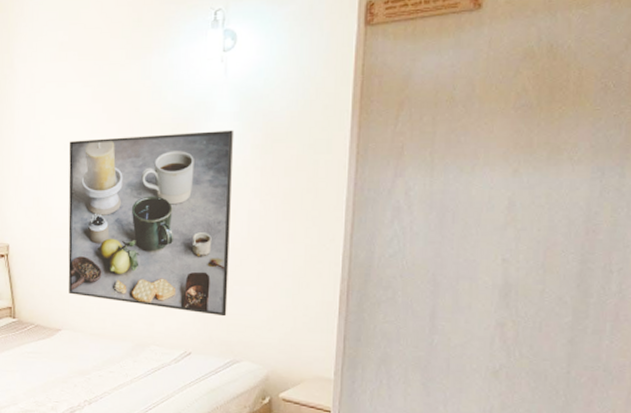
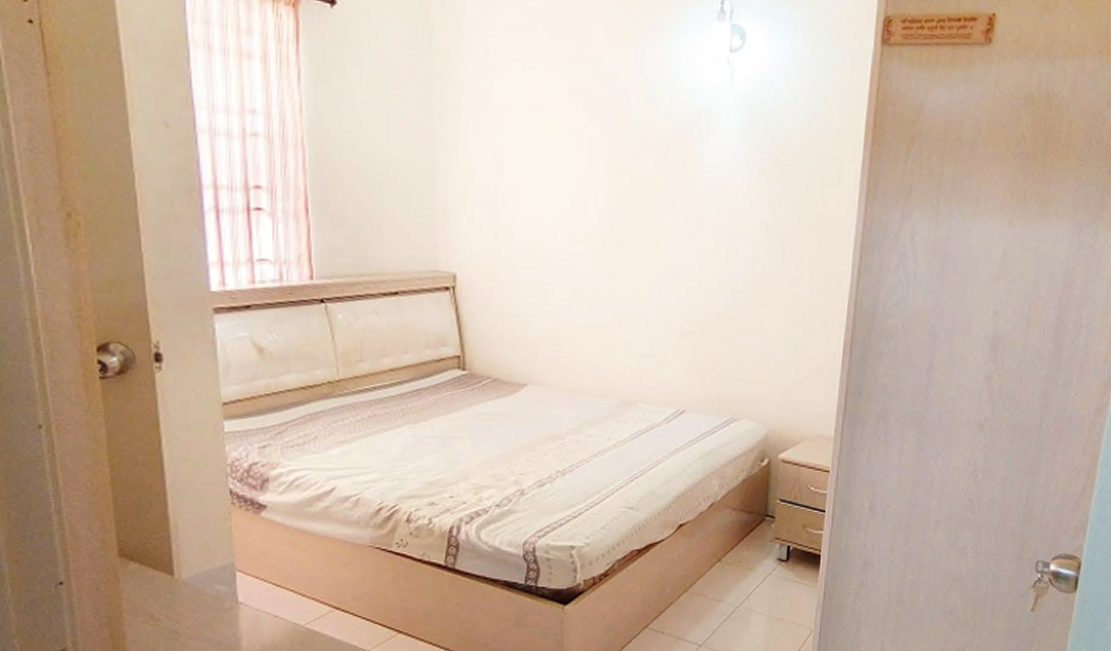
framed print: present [68,130,234,317] -> none [536,143,740,369]

